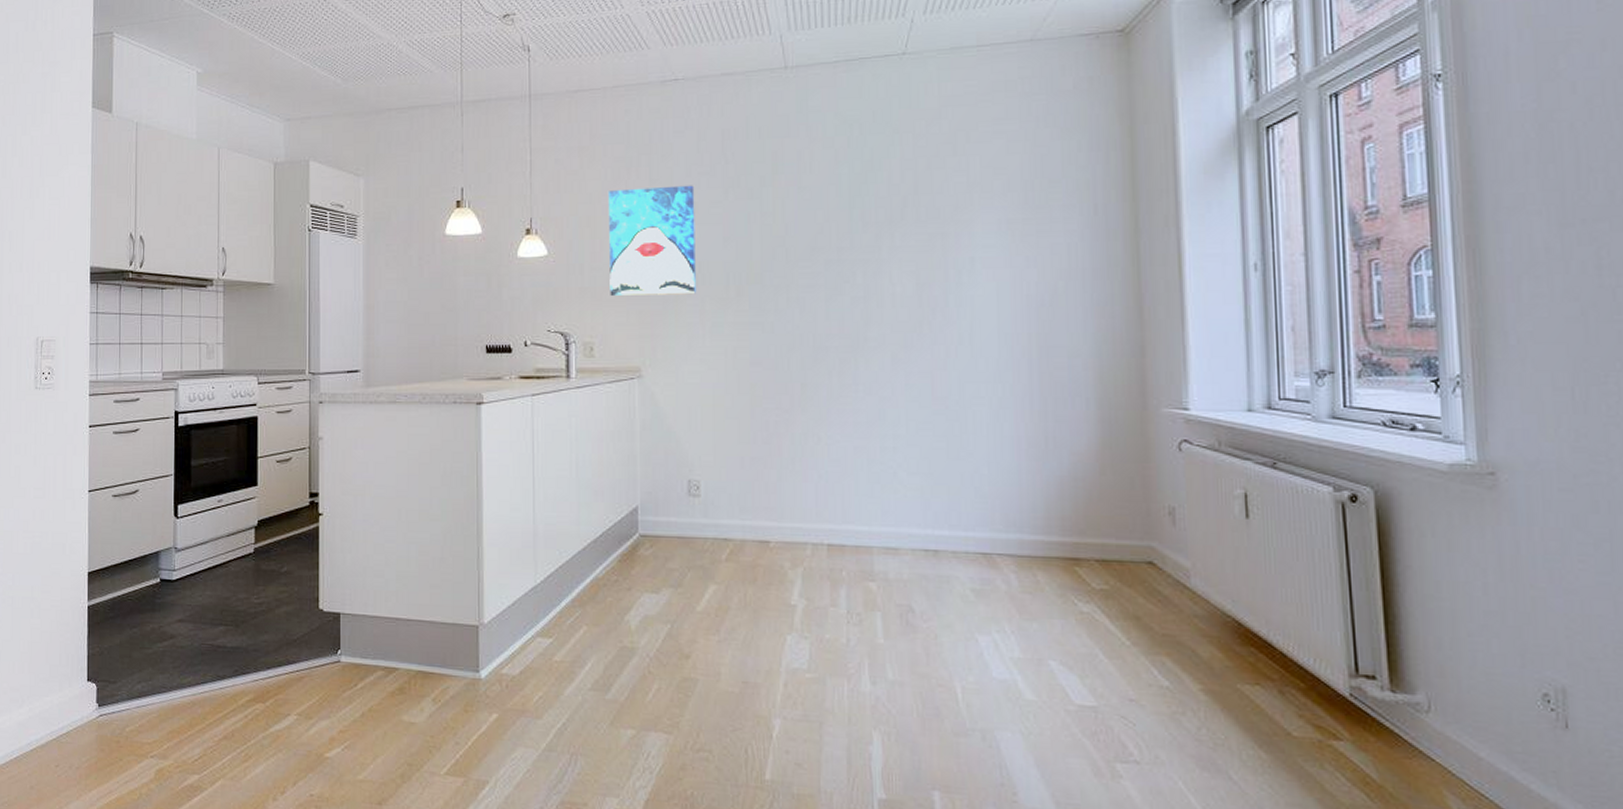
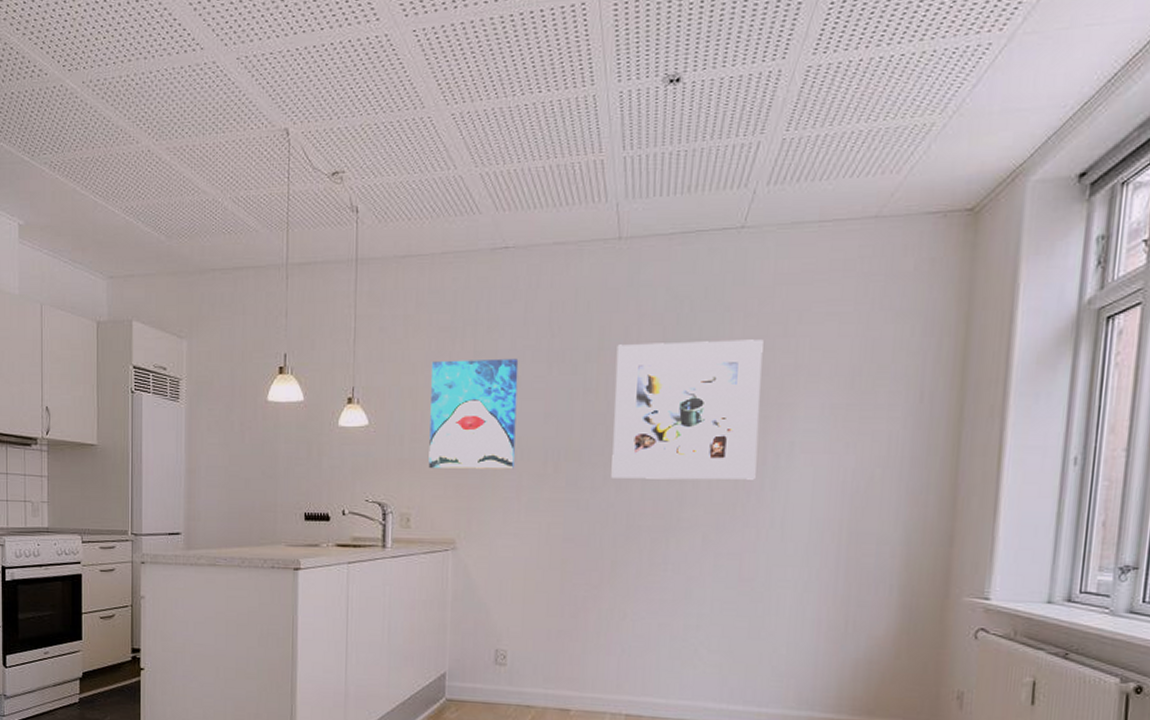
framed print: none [791,159,939,300] -> present [611,340,764,480]

